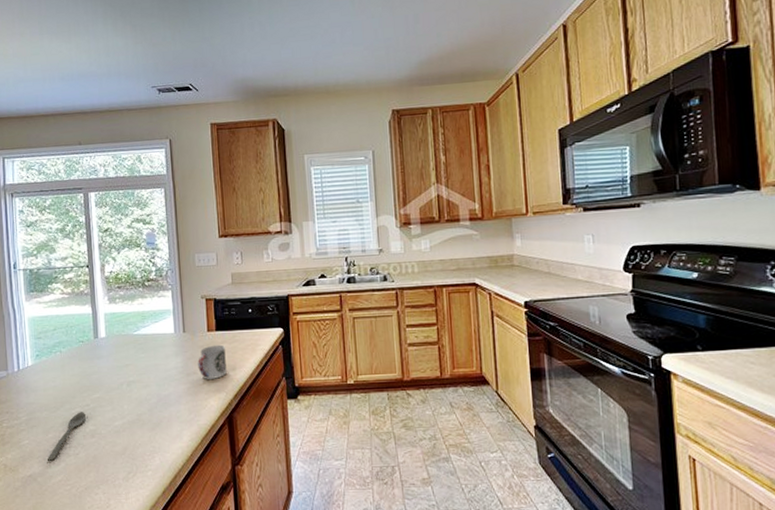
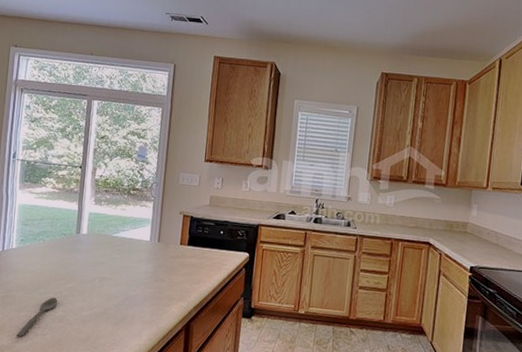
cup: present [198,344,227,379] -> none [166,257,194,289]

